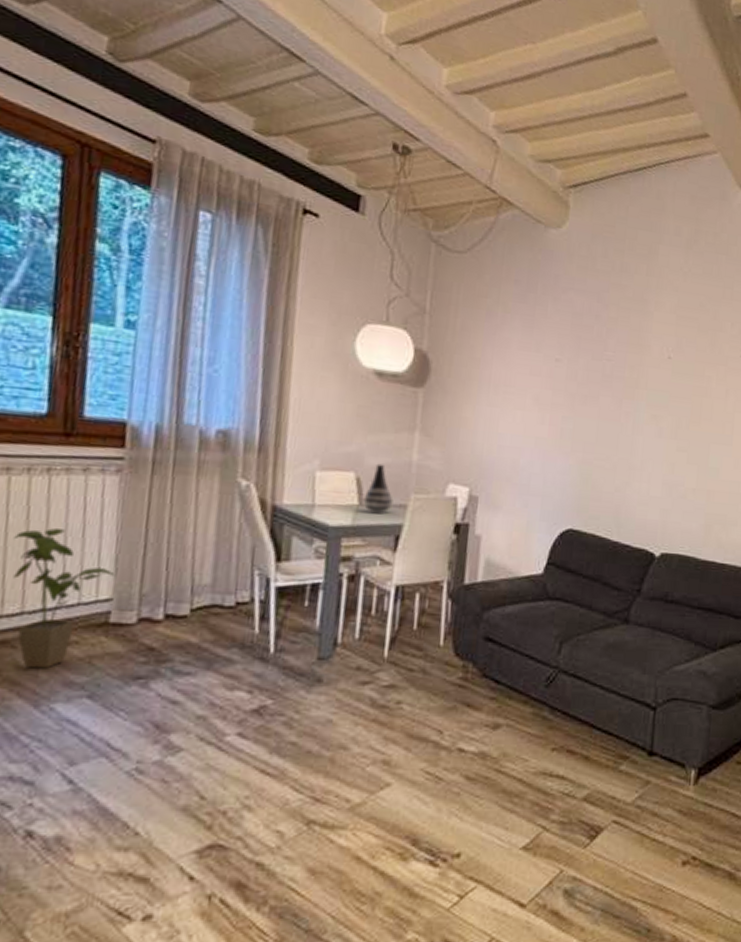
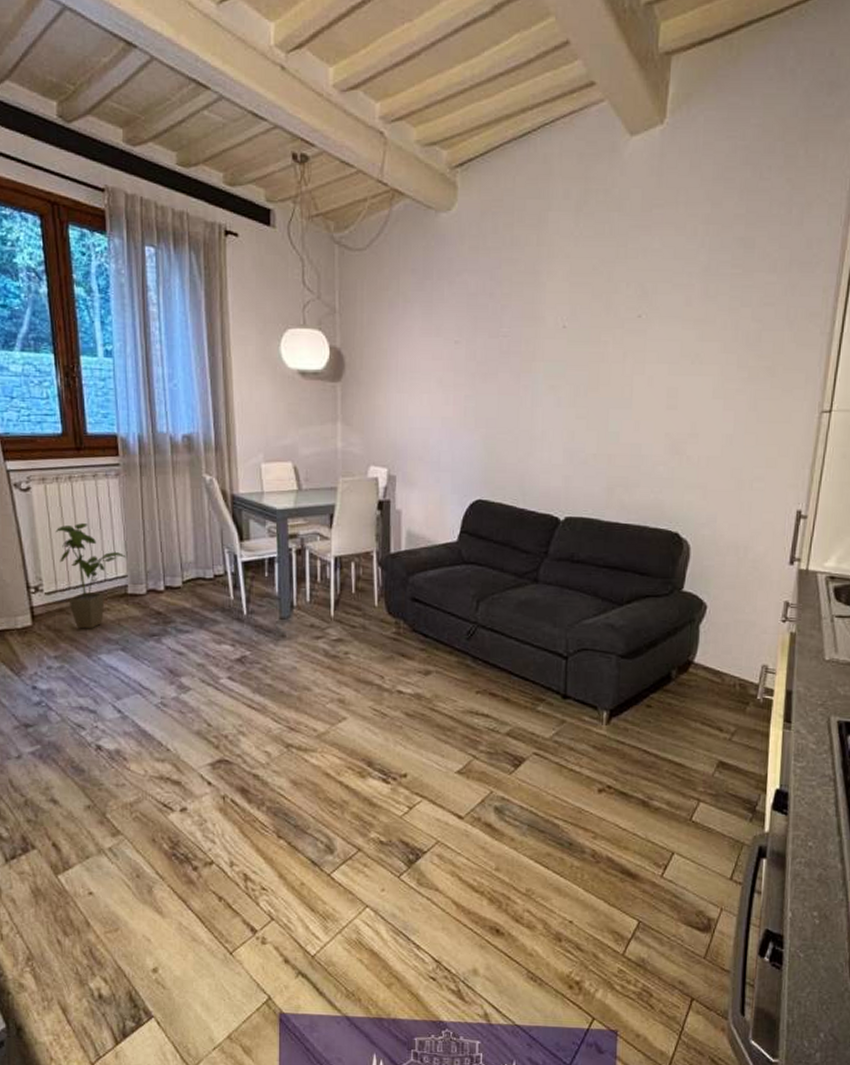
vase: present [362,463,393,515] -> none [301,453,325,497]

